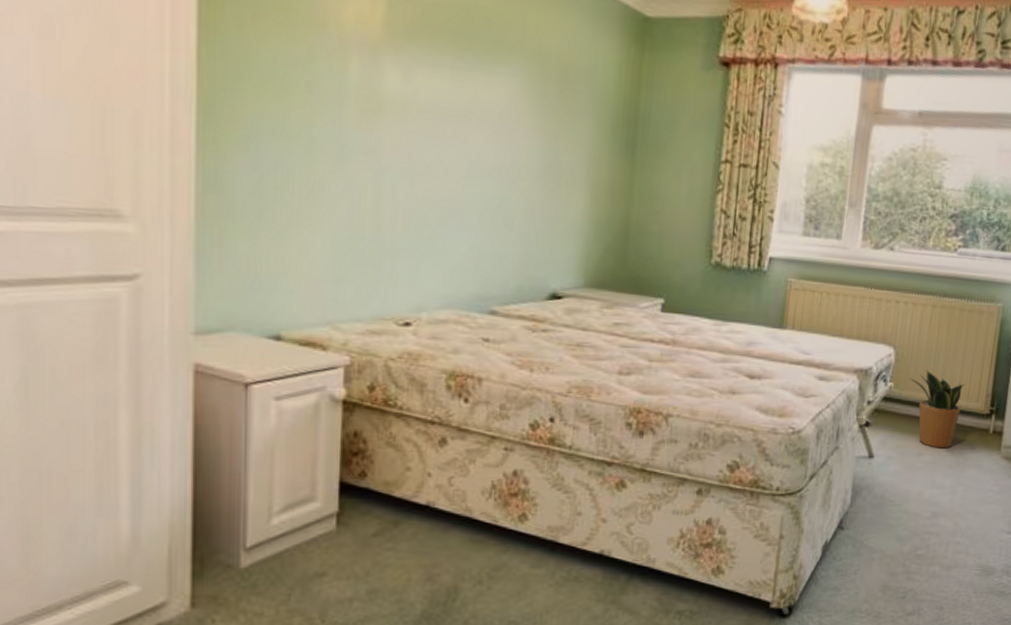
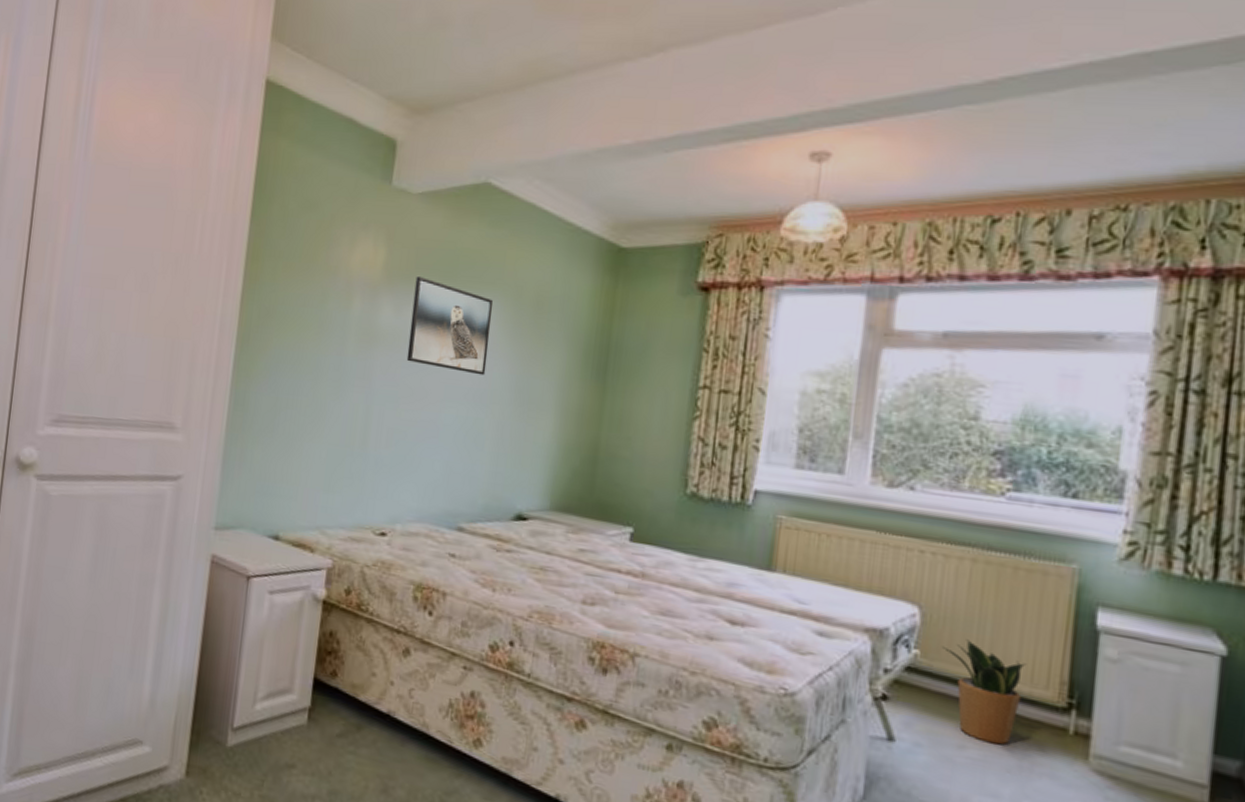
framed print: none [420,37,516,150] -> present [406,277,494,376]

